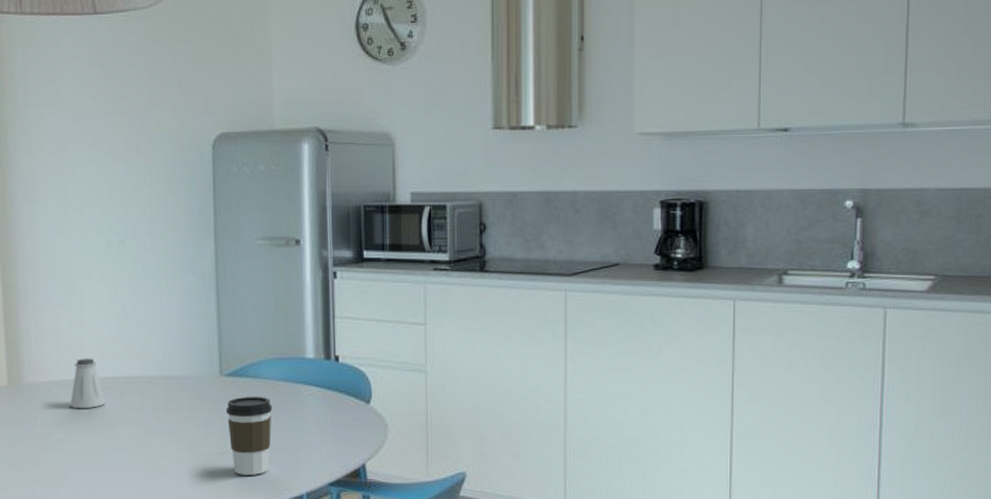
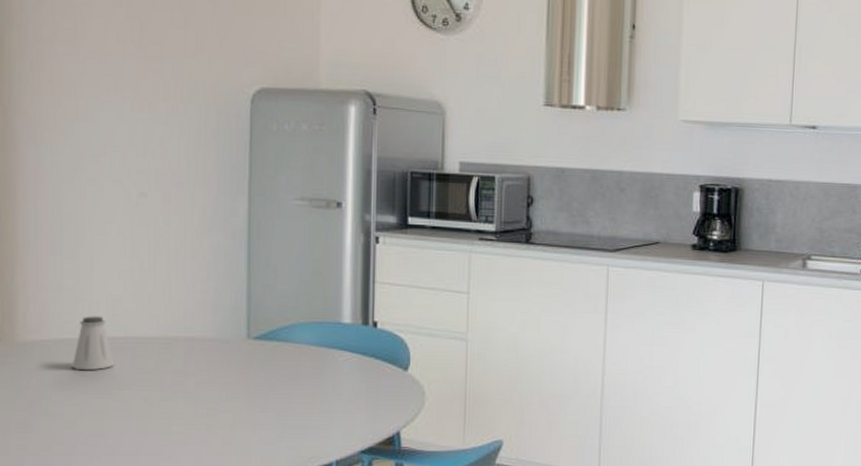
coffee cup: present [225,396,272,475] -> none [252,360,303,442]

